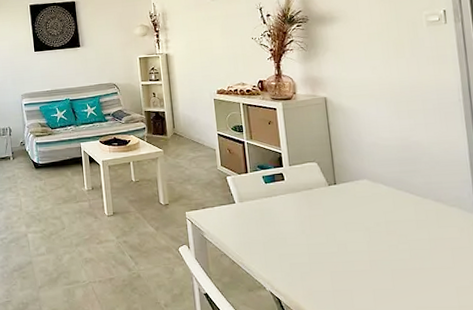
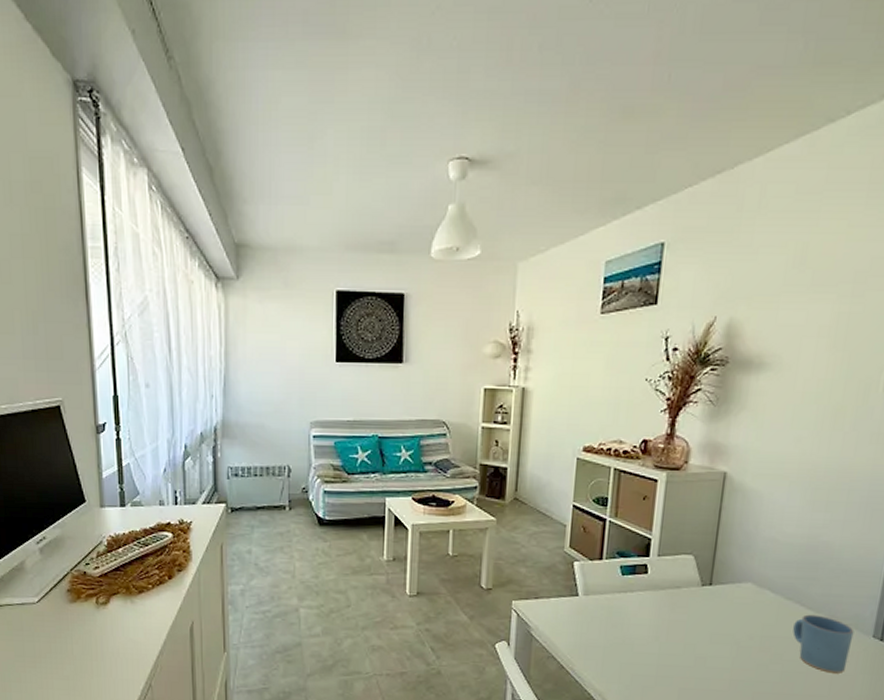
mug: none [409,200,461,247] -> present [792,614,855,674]

